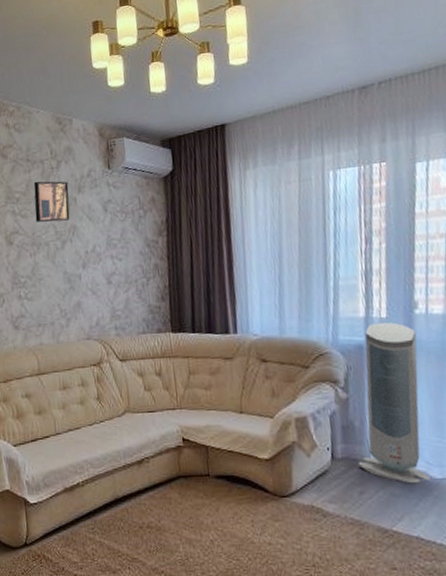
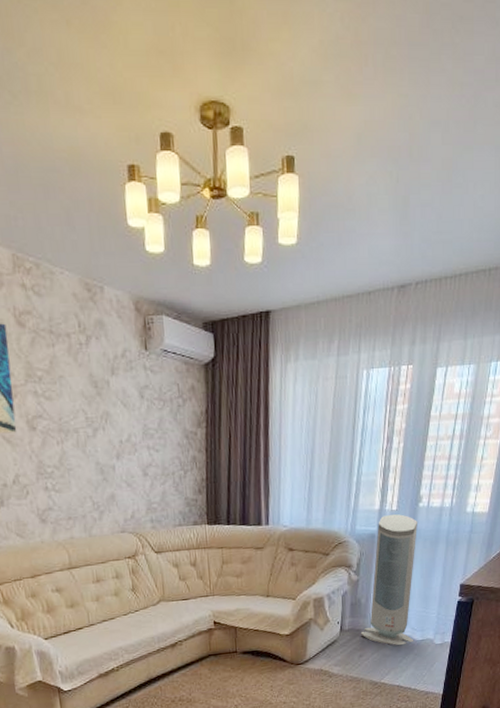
wall art: present [33,181,70,223] -> none [58,358,103,407]

